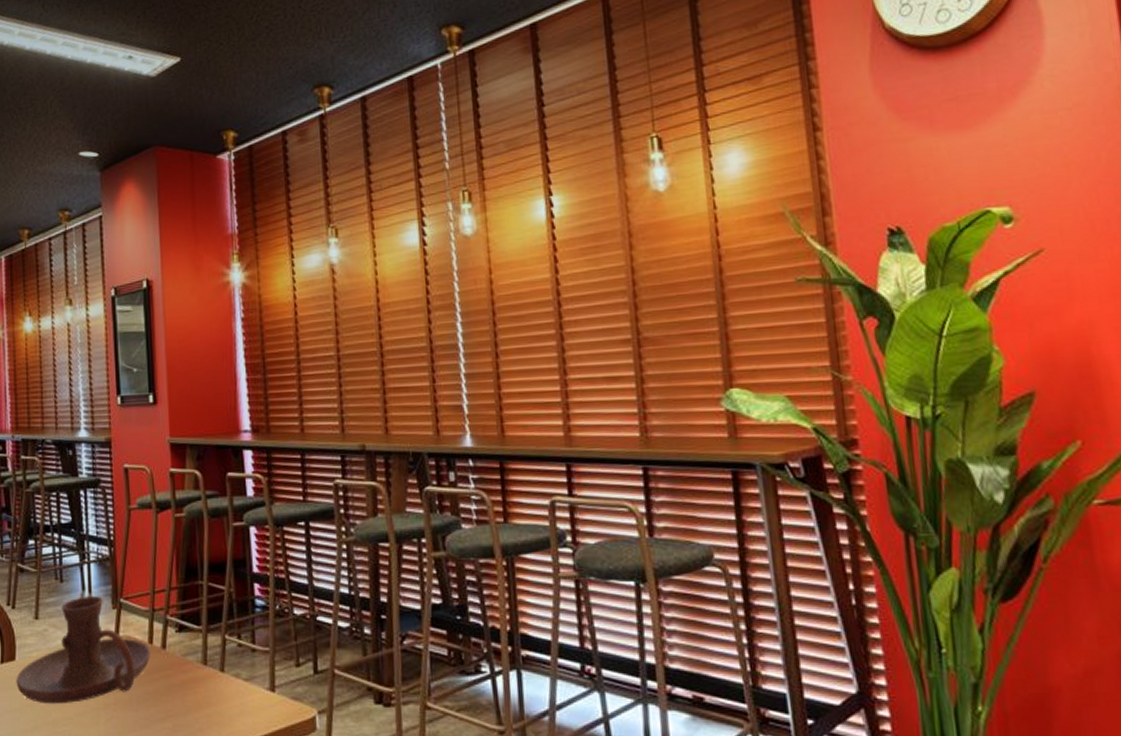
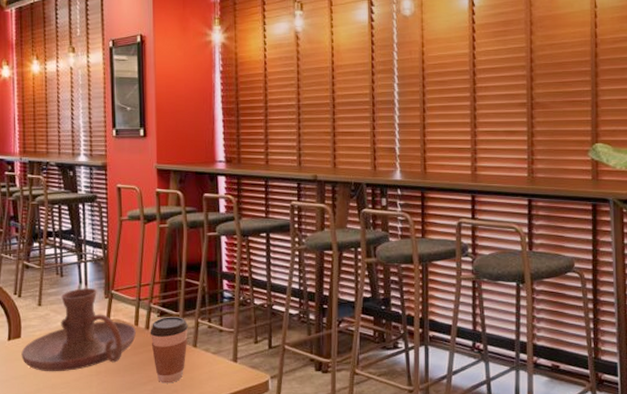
coffee cup: none [167,632,214,720] -> present [150,317,189,383]

